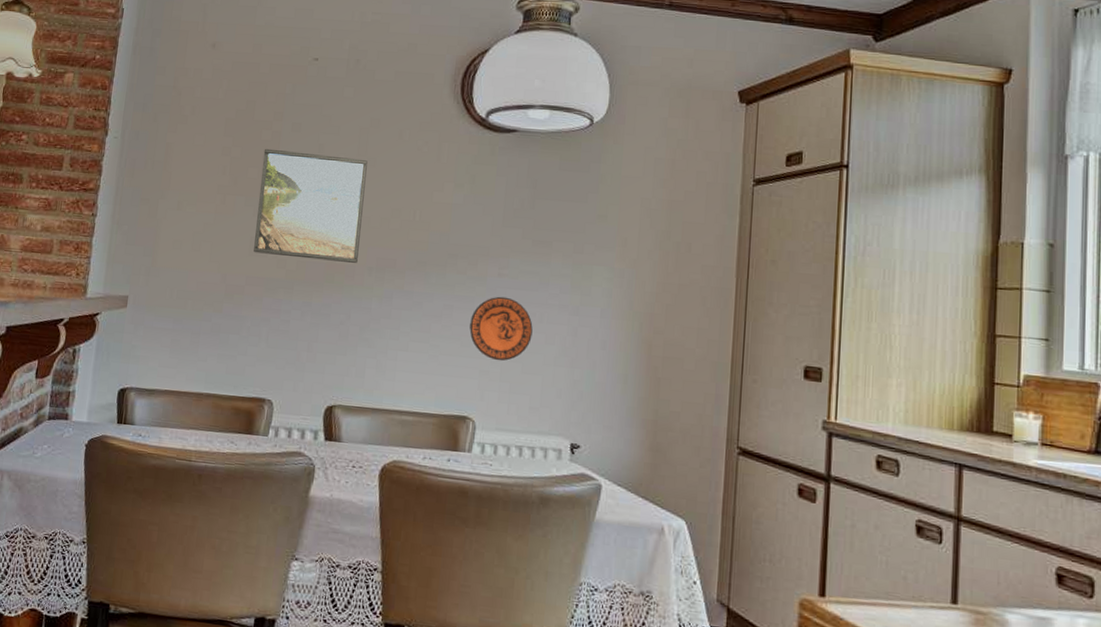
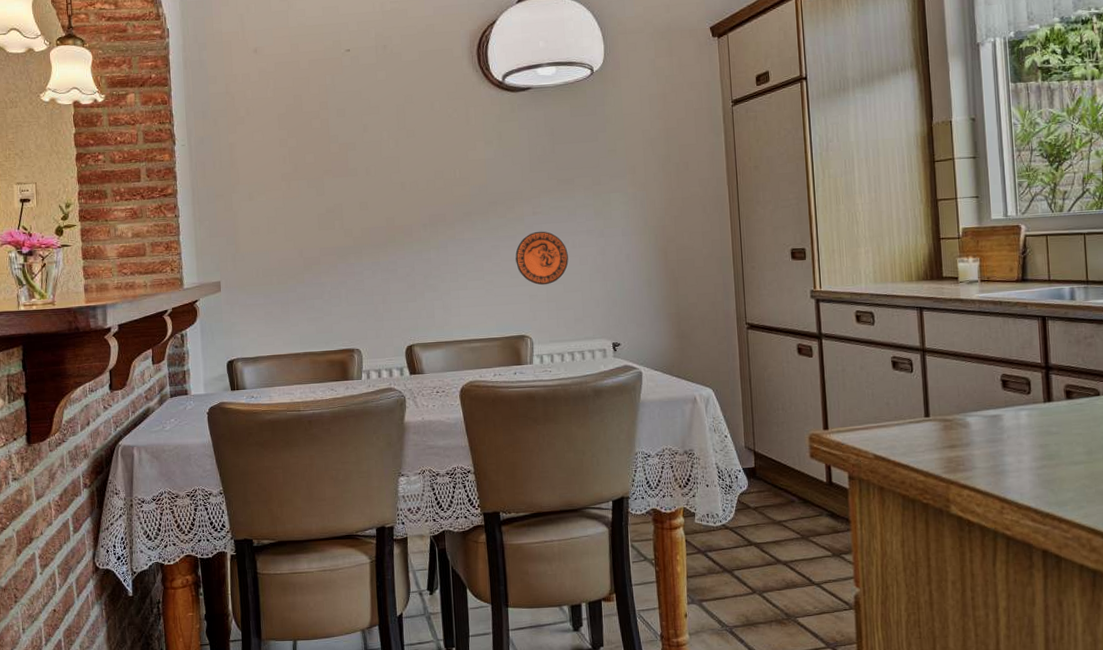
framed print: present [253,148,368,263] -> none [316,132,413,227]

